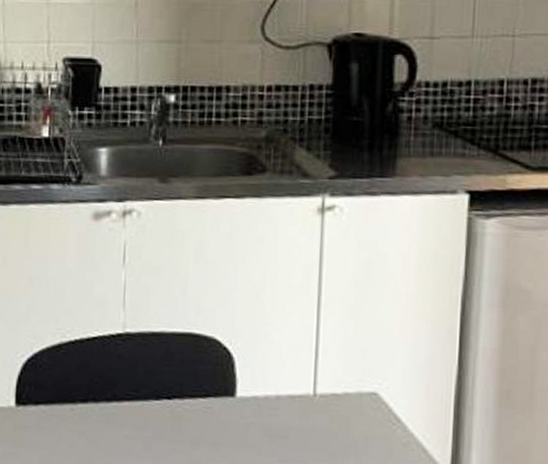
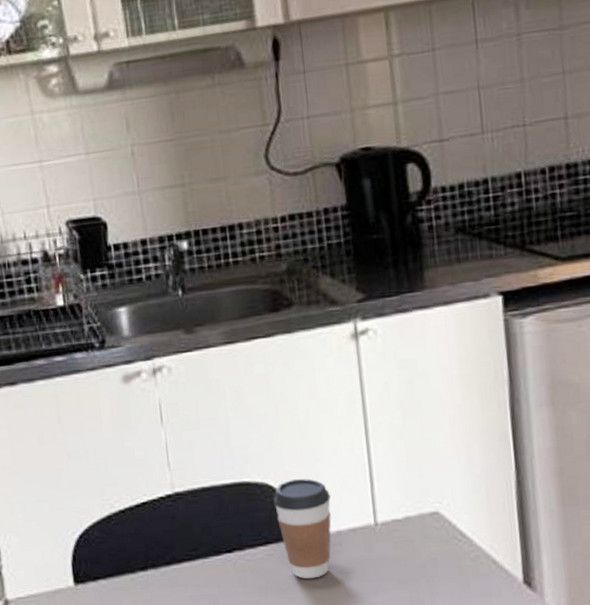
coffee cup: none [218,338,275,438] -> present [273,478,332,580]

